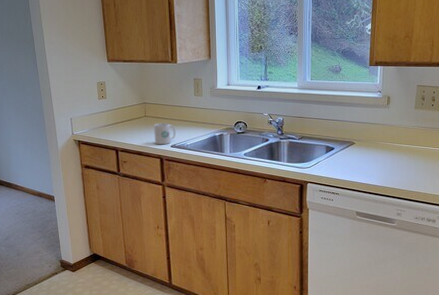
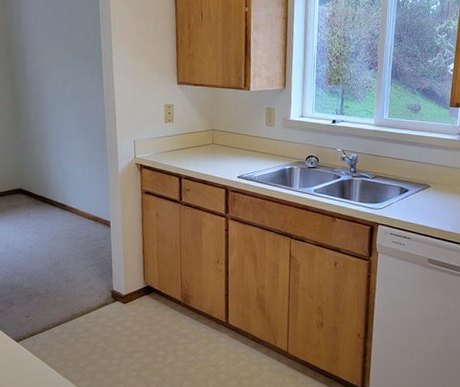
mug: present [153,122,176,145] -> none [220,151,244,175]

